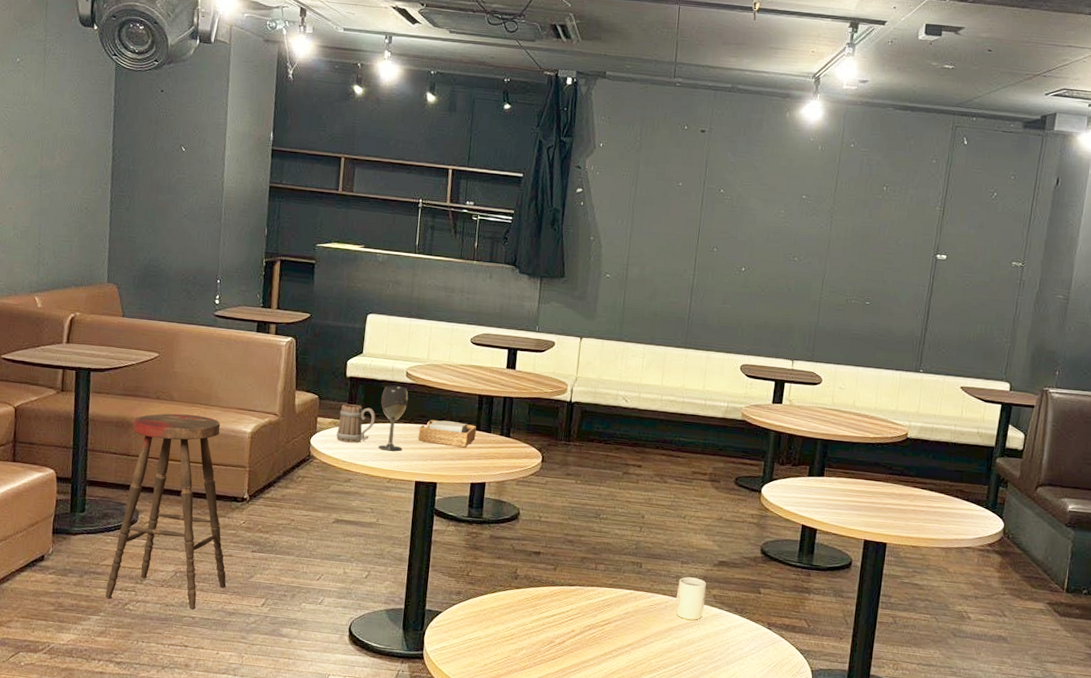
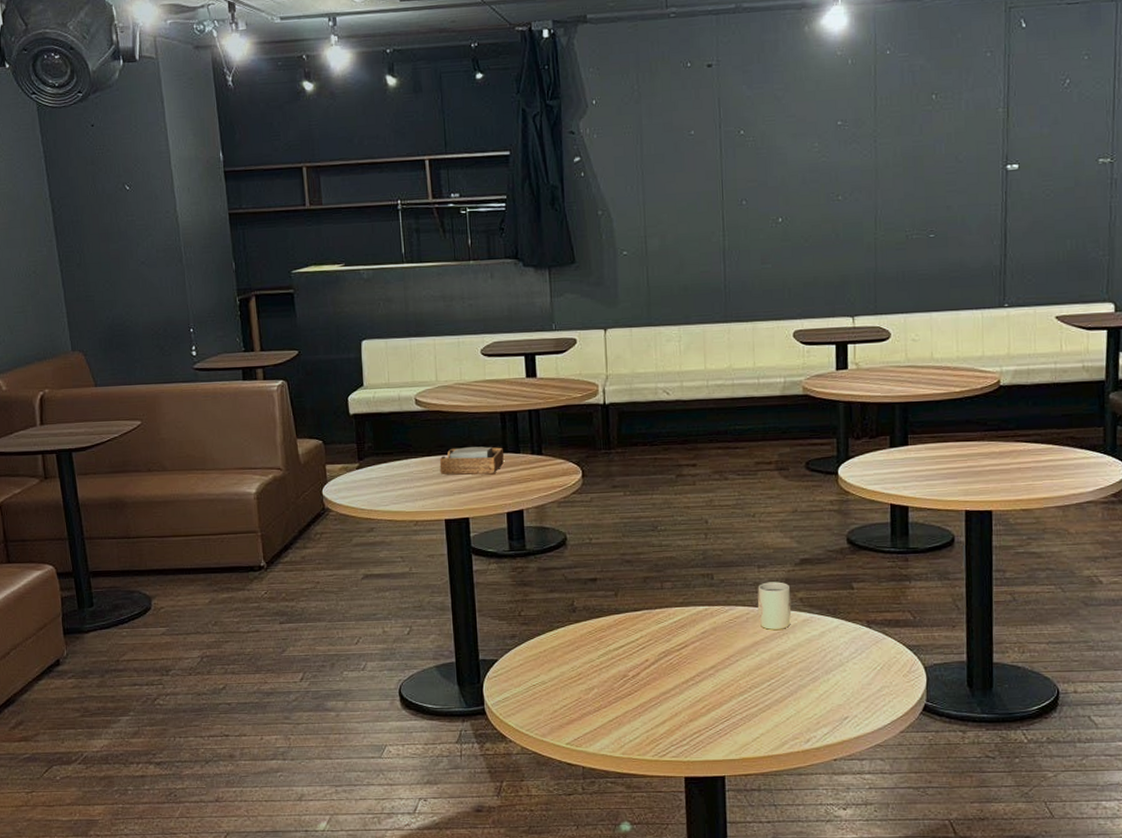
bar stool: present [105,413,226,609] -> none [127,483,259,696]
beer mug: present [336,404,376,443] -> none [349,445,390,488]
wine glass: present [378,385,408,451] -> none [392,415,425,491]

